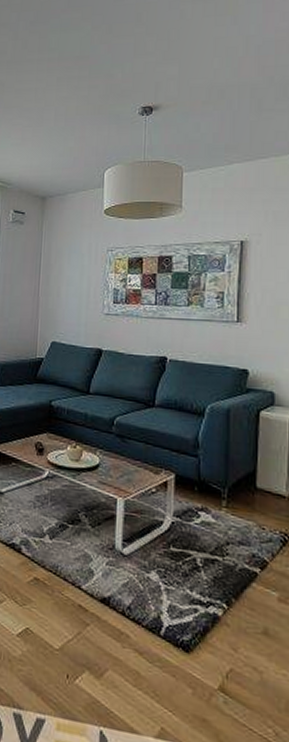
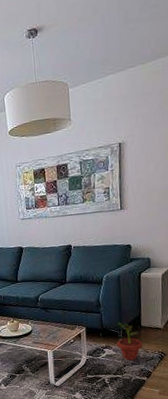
potted plant: none [218,475,257,537] -> present [116,322,143,361]

